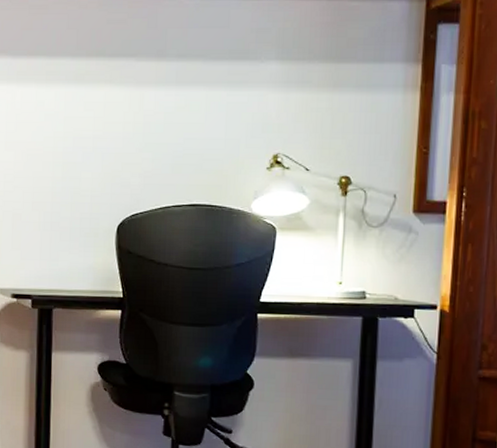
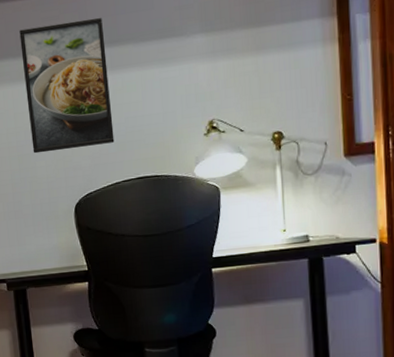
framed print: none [79,27,173,164] -> present [19,17,115,154]

